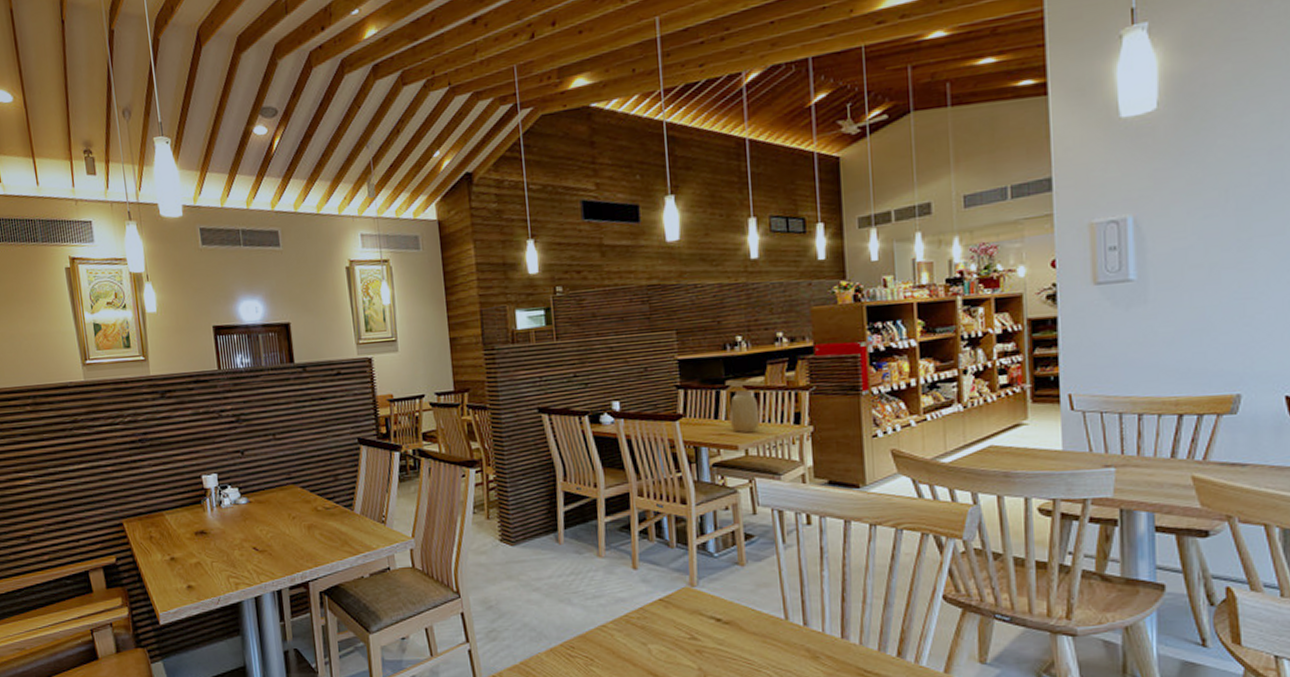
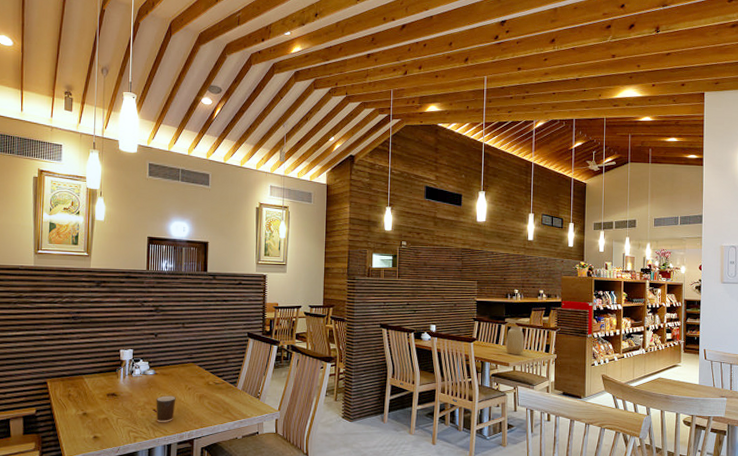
mug: none [254,528,280,564] -> present [155,395,176,423]

